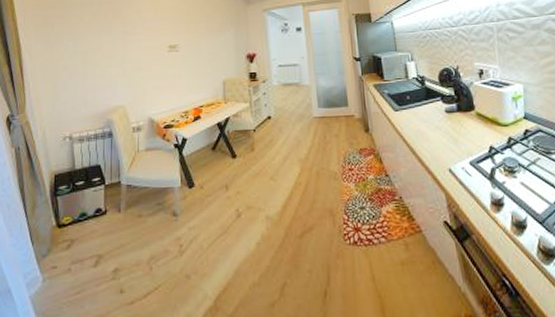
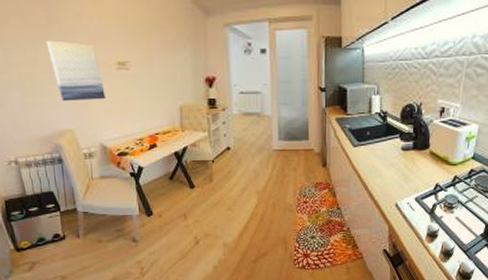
wall art: none [110,31,156,81] -> present [45,40,106,102]

